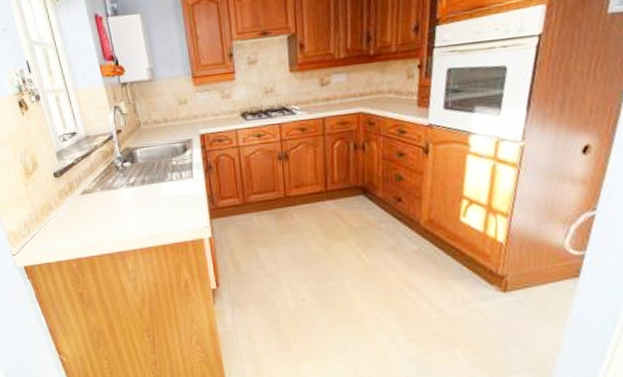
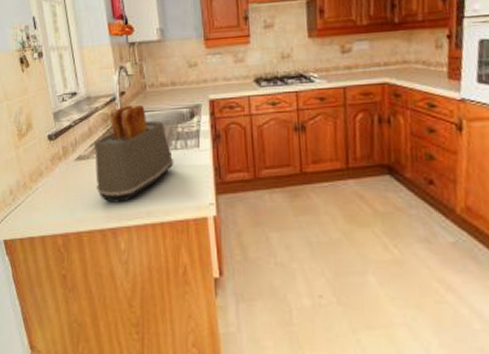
toaster: none [96,142,171,230] -> present [93,105,174,203]

